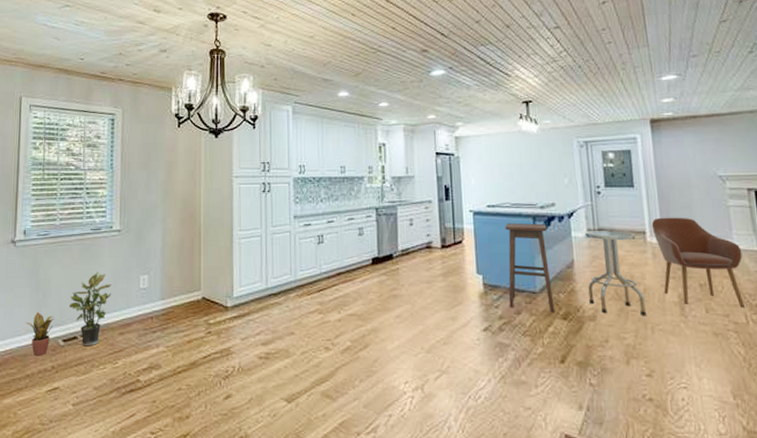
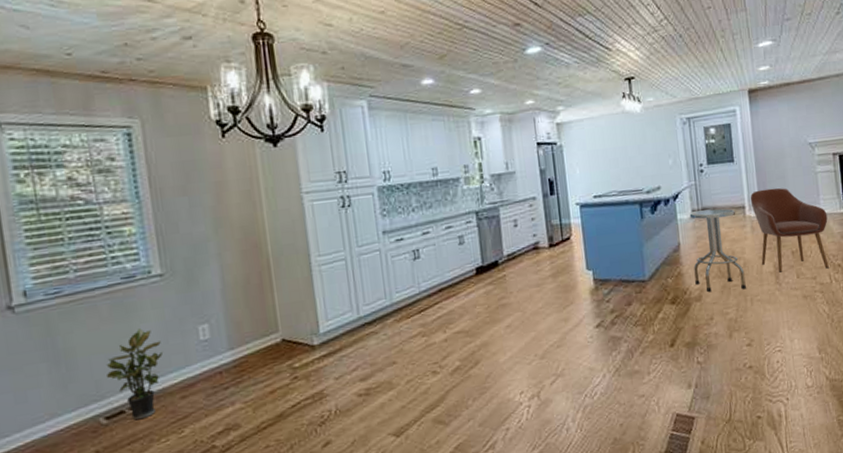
potted plant: present [26,312,54,356] -> none [48,389,88,443]
bar stool: present [505,222,555,313] -> none [612,209,664,300]

